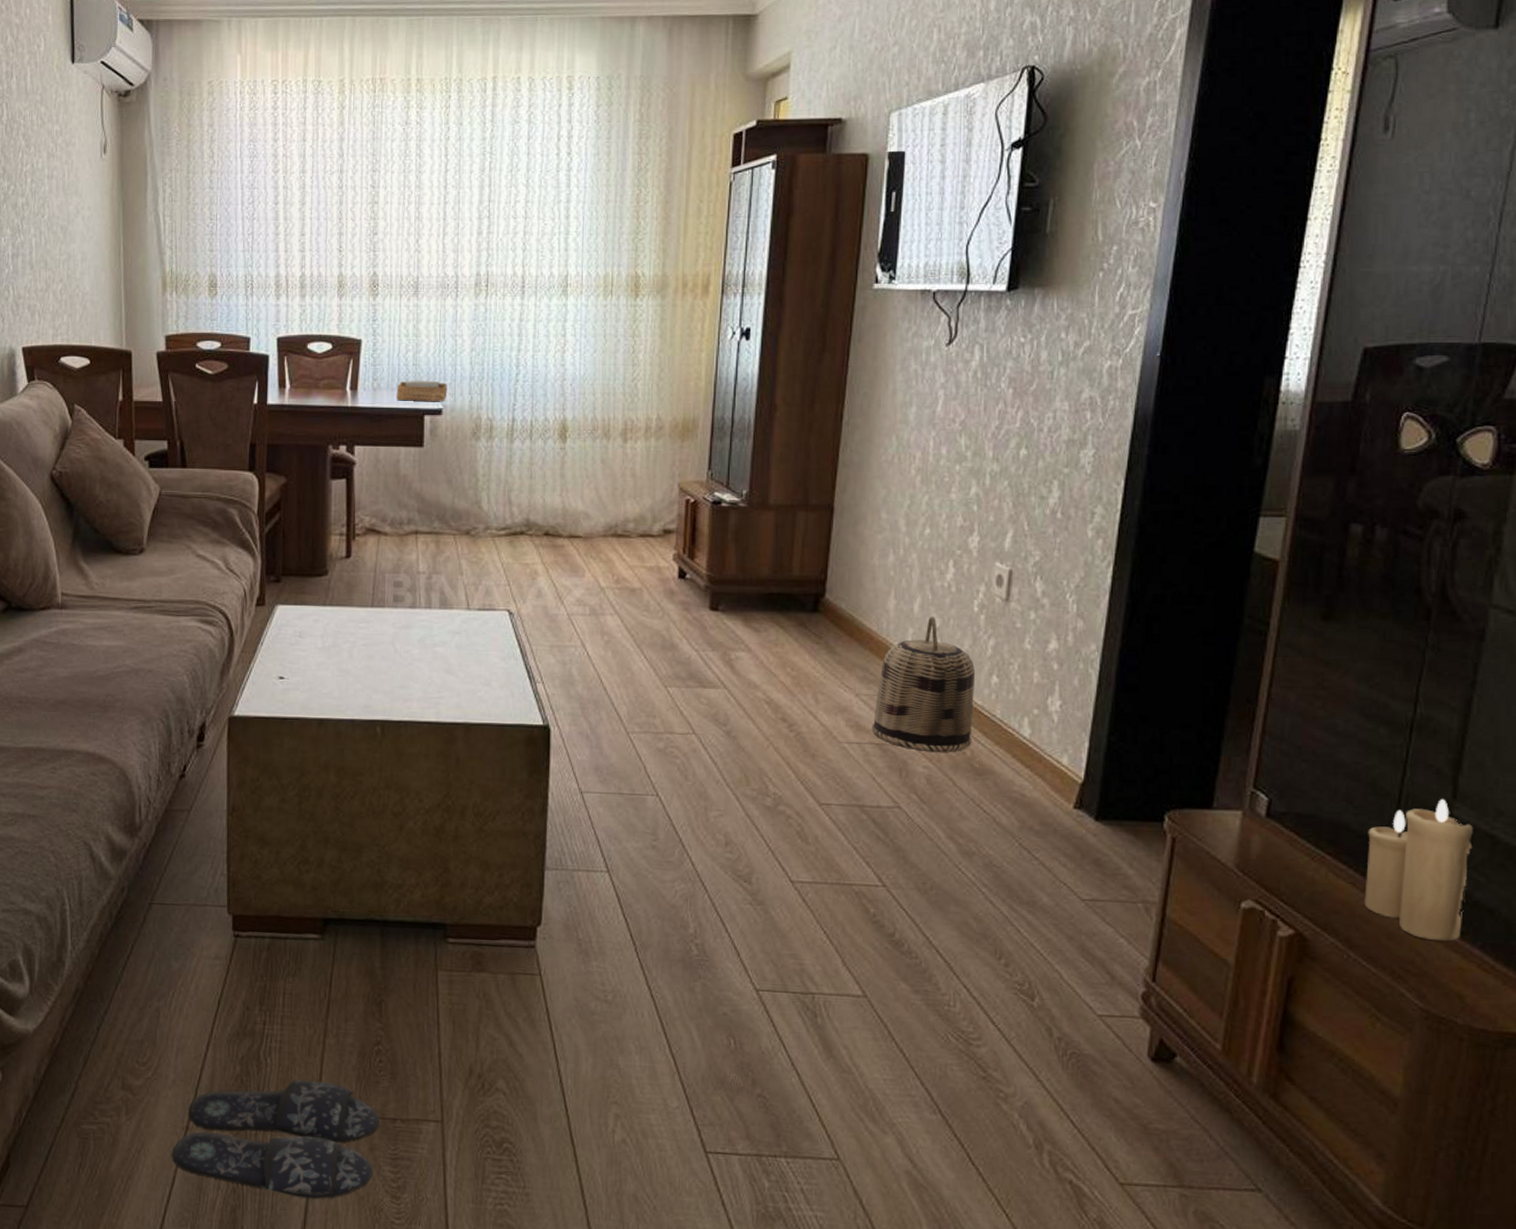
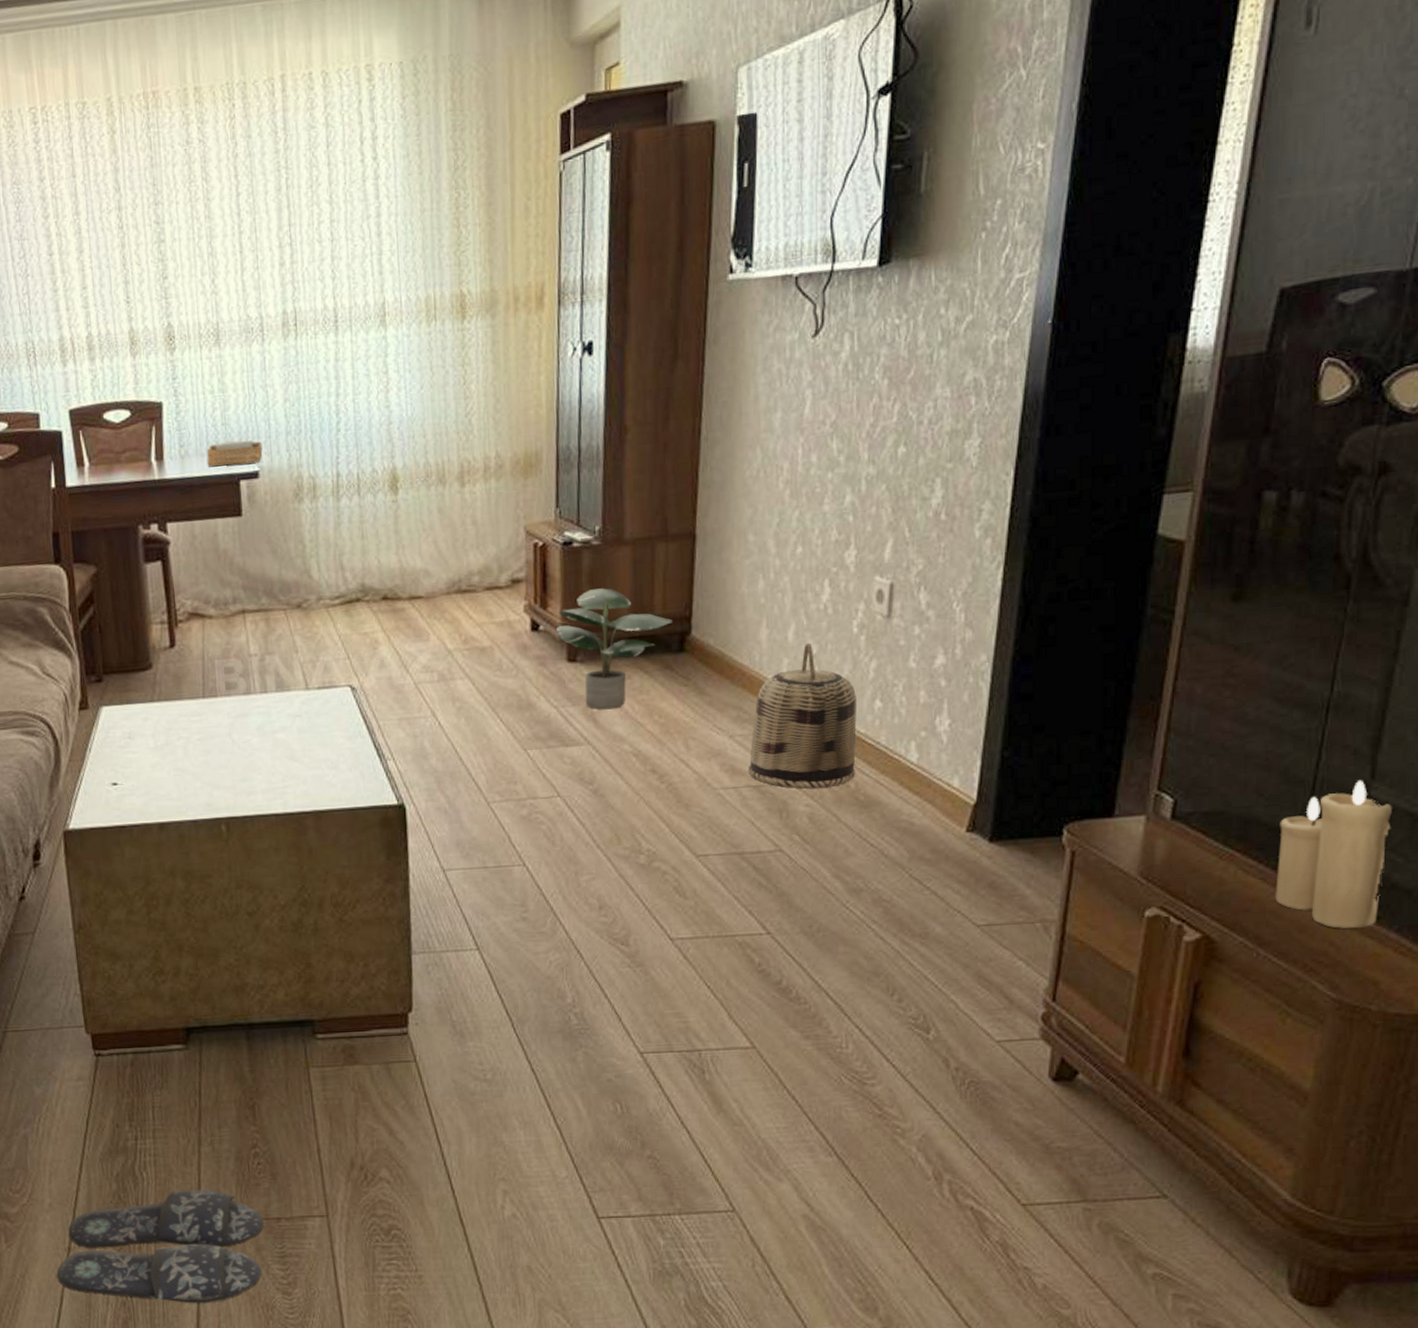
potted plant: none [702,546,809,658] -> present [556,588,673,710]

